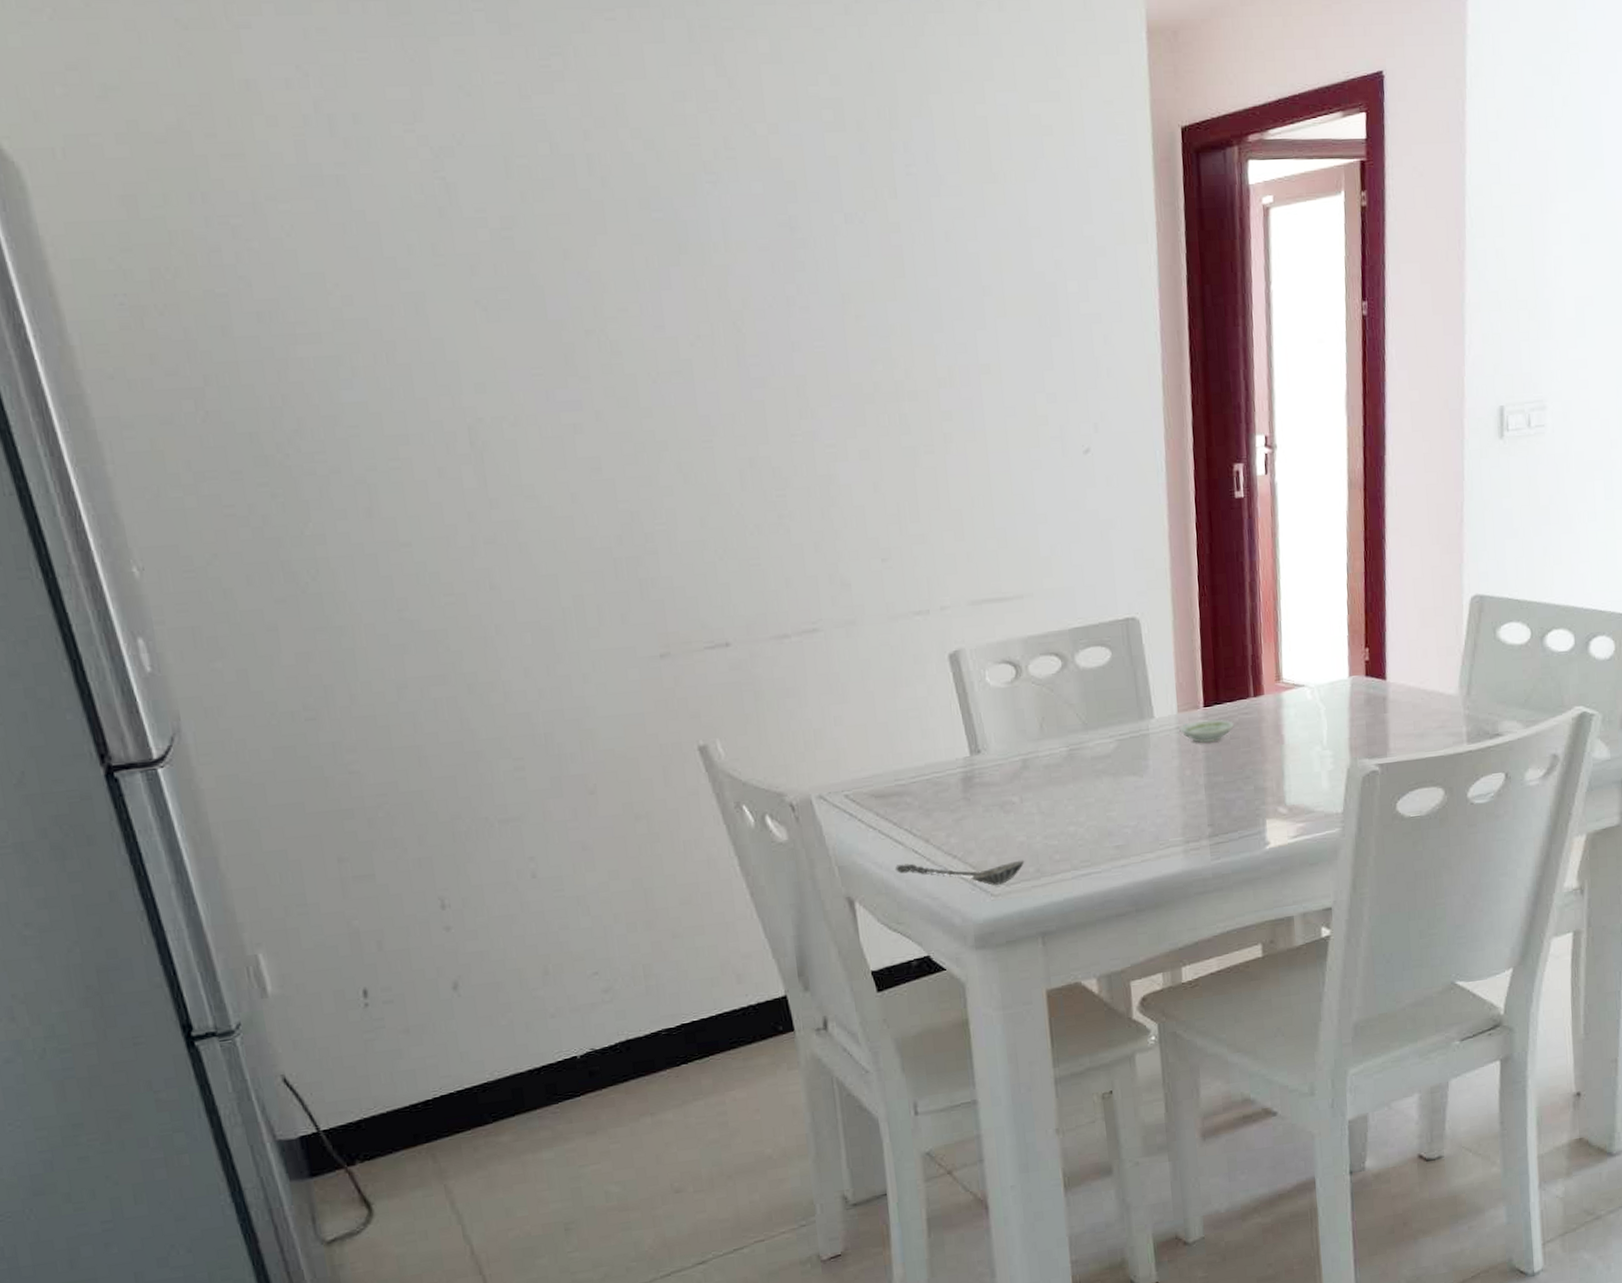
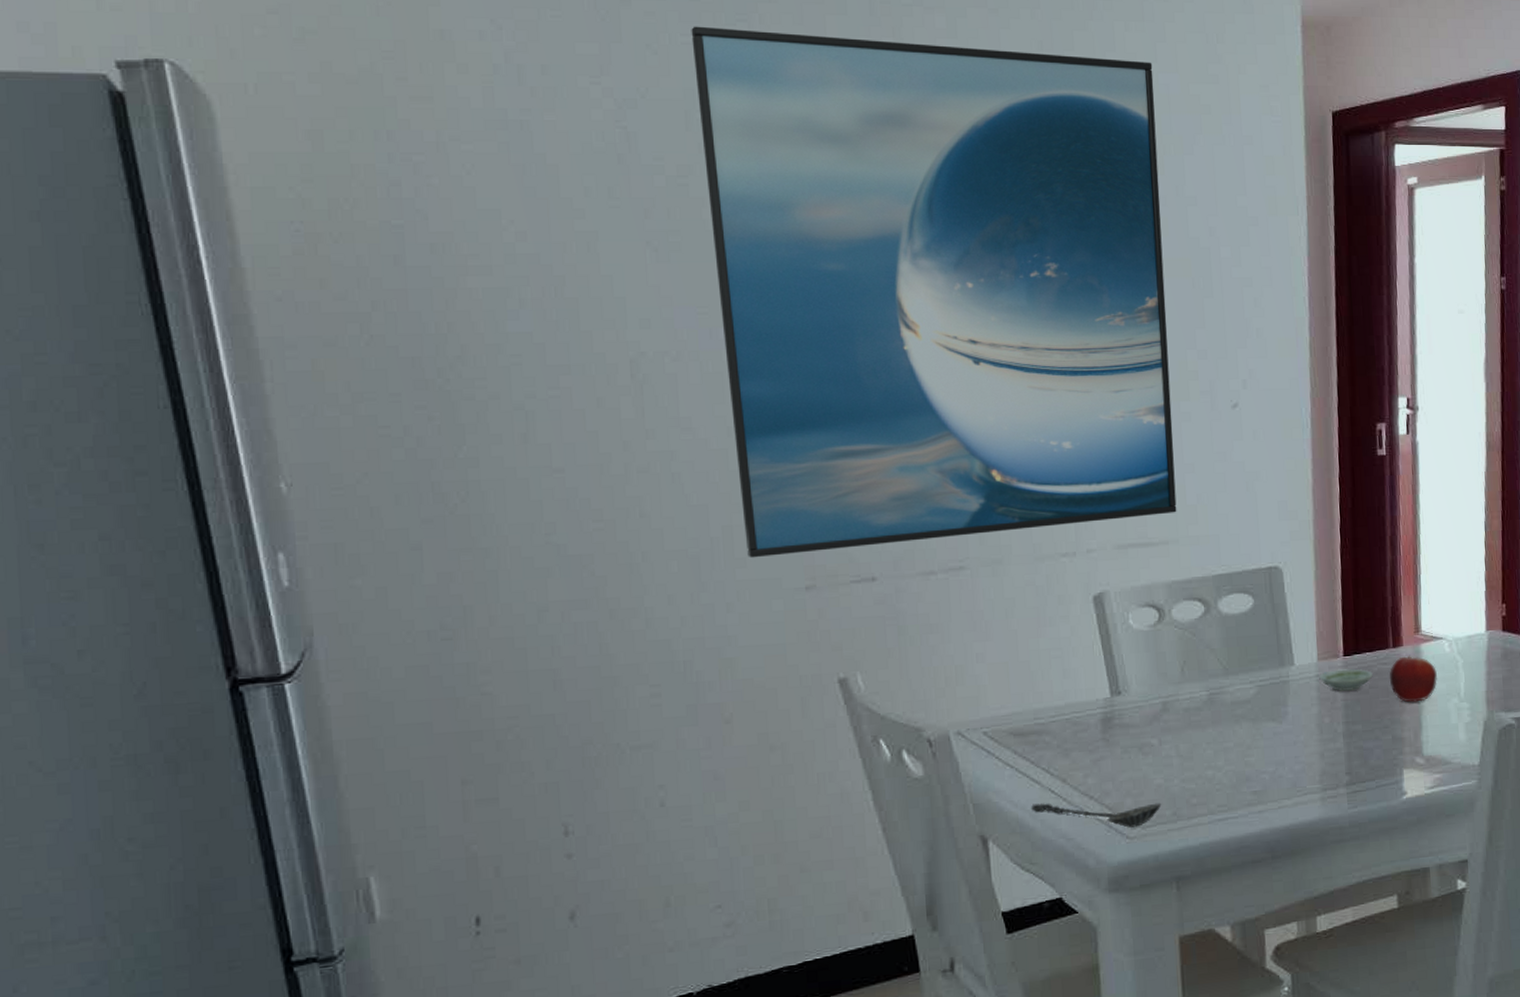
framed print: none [503,62,1031,628] -> present [691,26,1177,558]
fruit: none [1250,703,1300,752] -> present [1389,655,1437,703]

